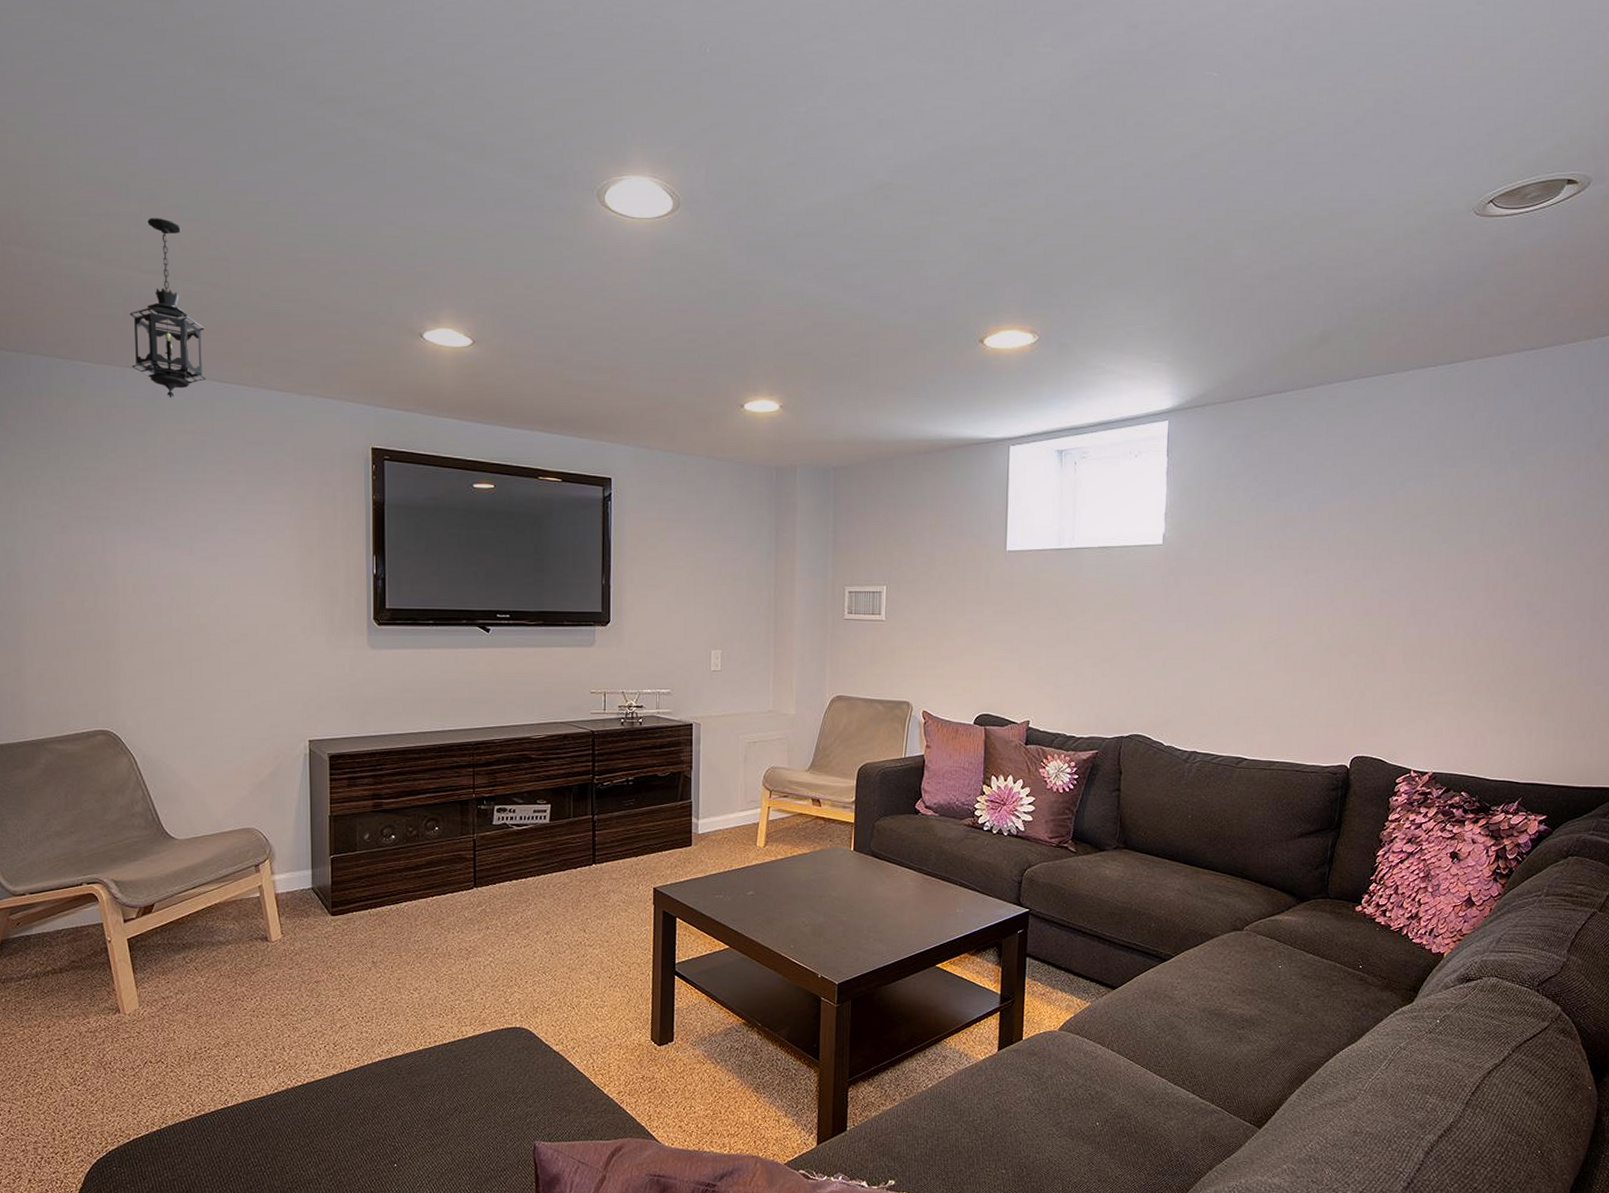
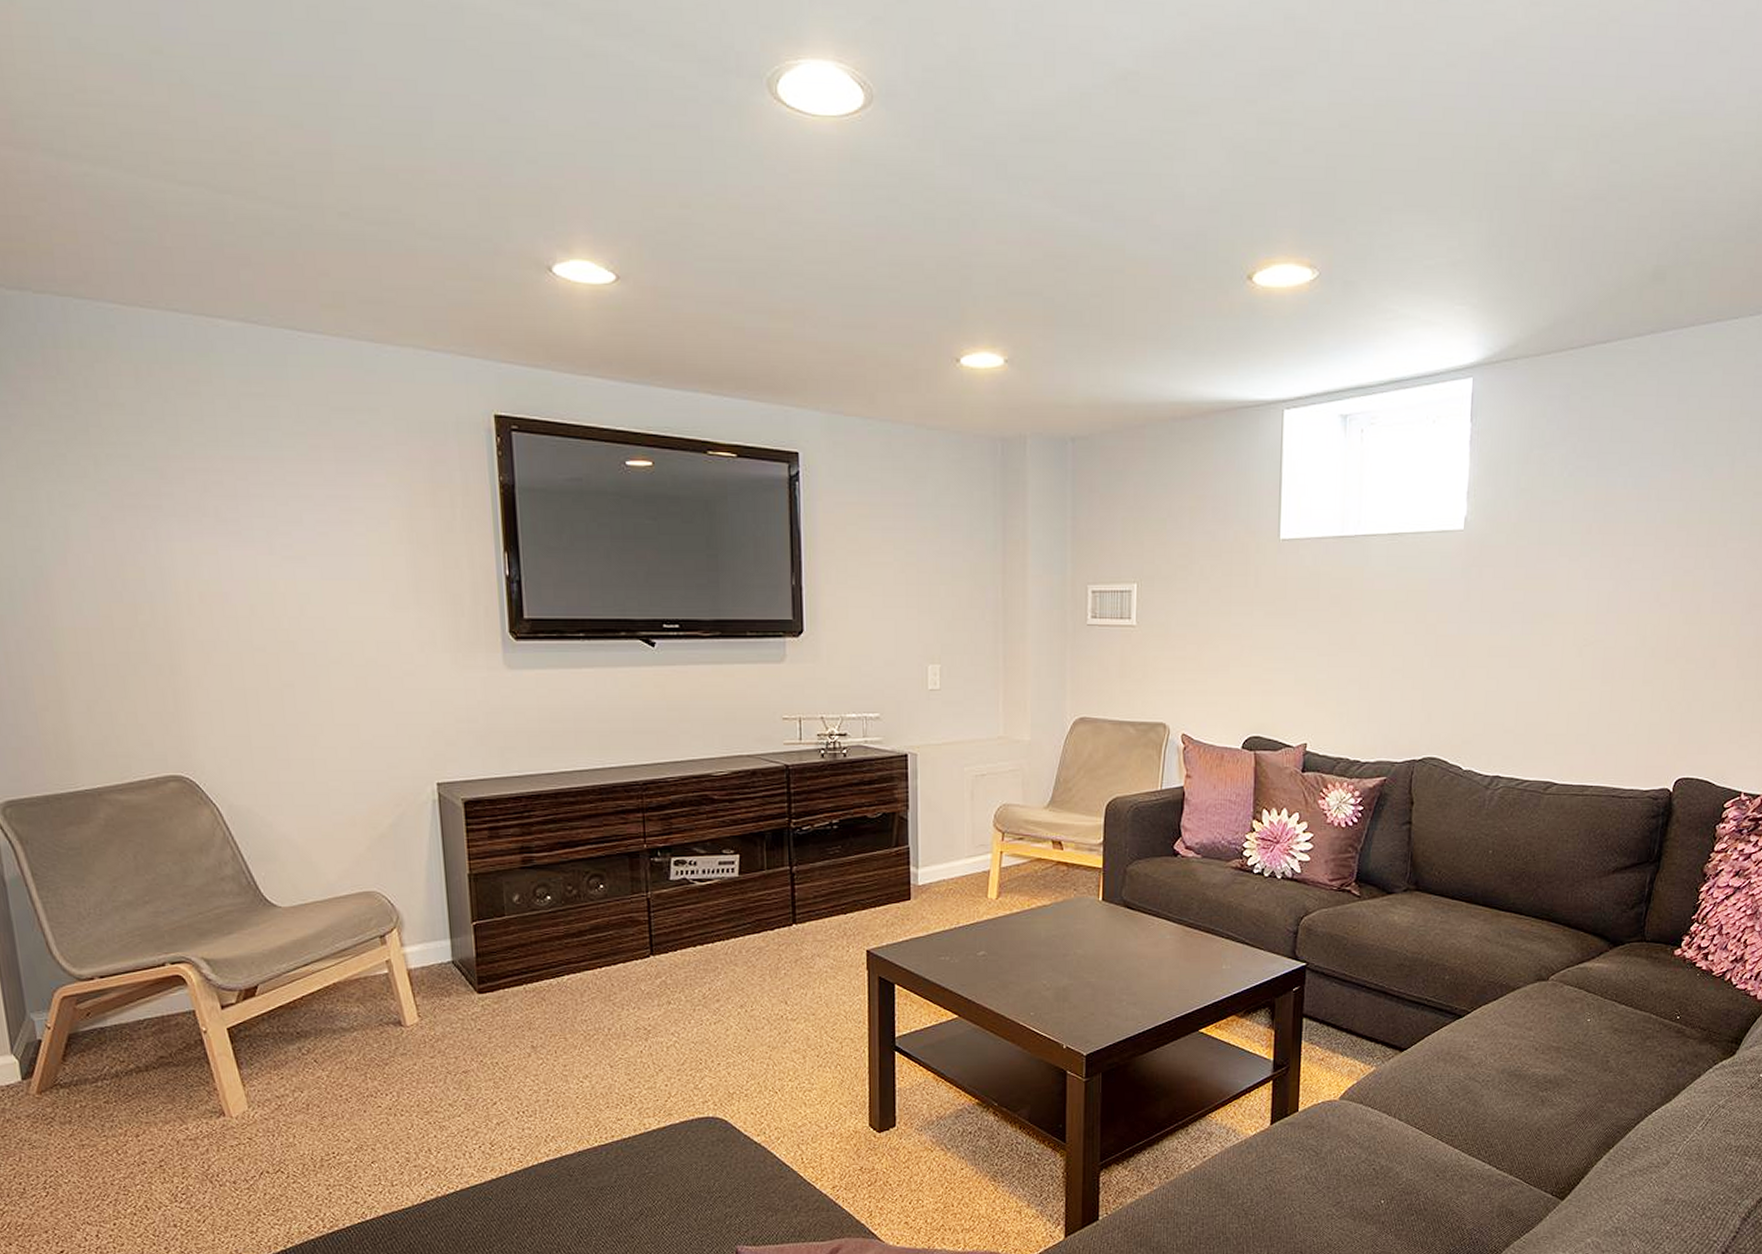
hanging lantern: present [129,218,206,398] -> none [166,110,274,352]

